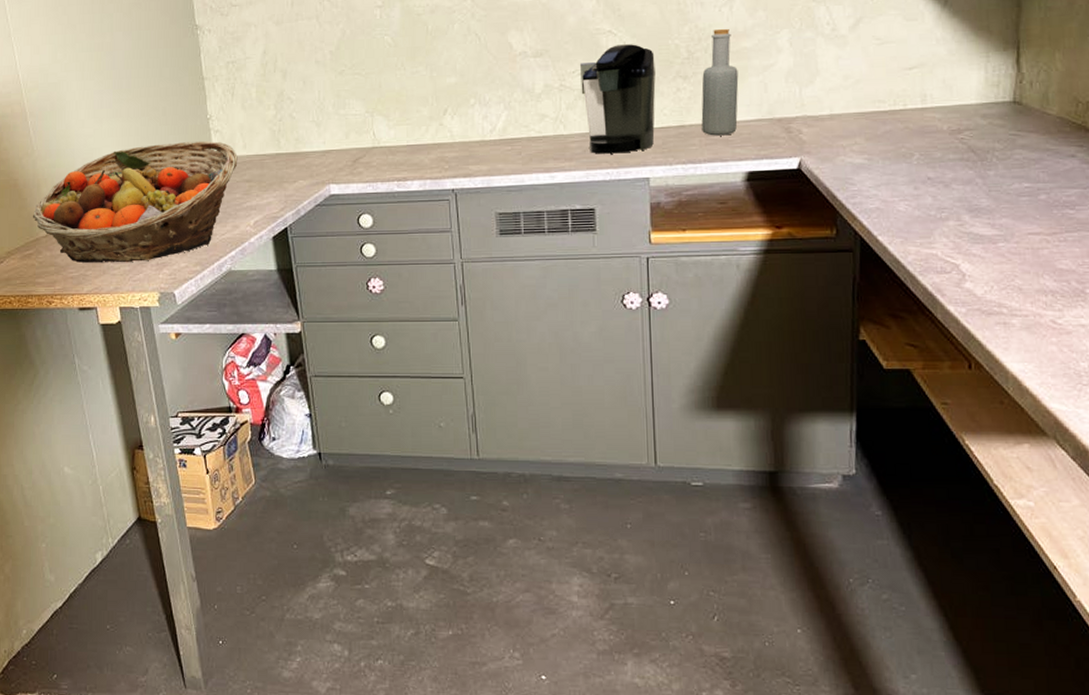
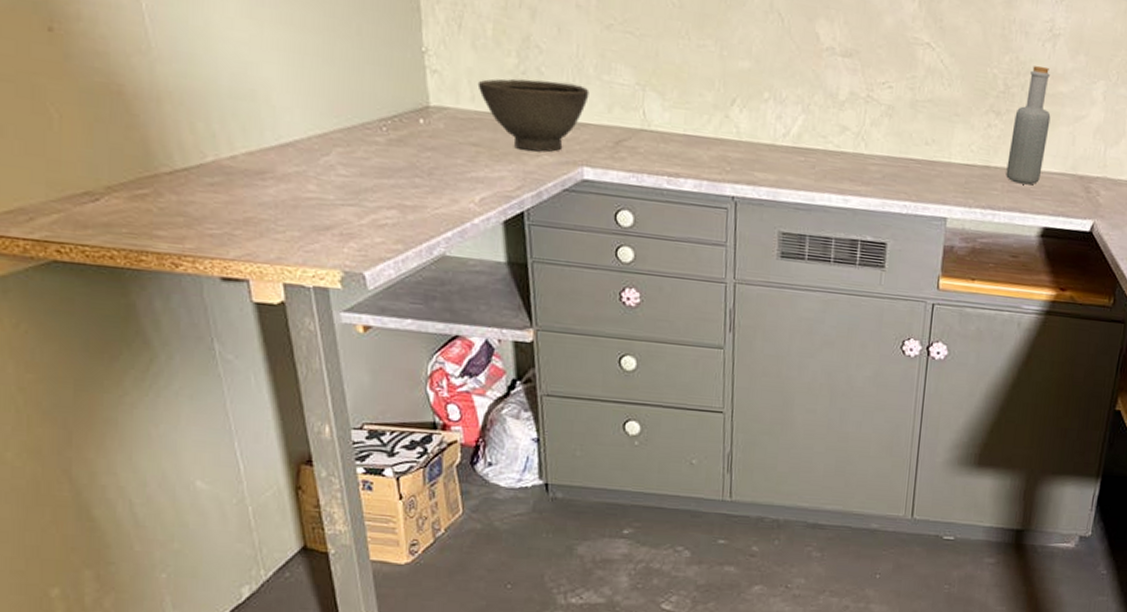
fruit basket: present [32,140,238,263] -> none [147,70,462,228]
bowl: none [247,121,330,180] -> present [477,78,589,153]
coffee maker: present [580,44,656,154] -> none [889,61,971,187]

